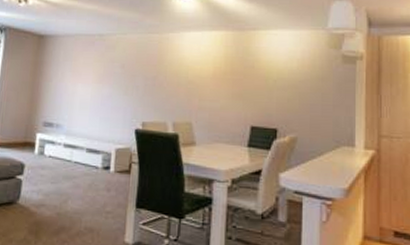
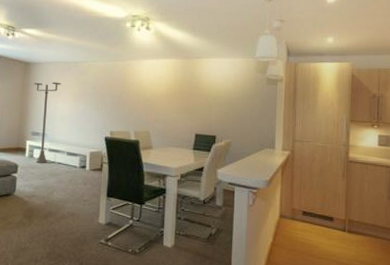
floor lamp: none [47,59,83,162] -> present [33,82,62,163]

